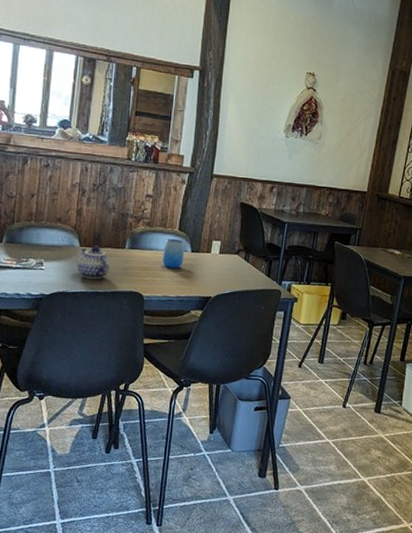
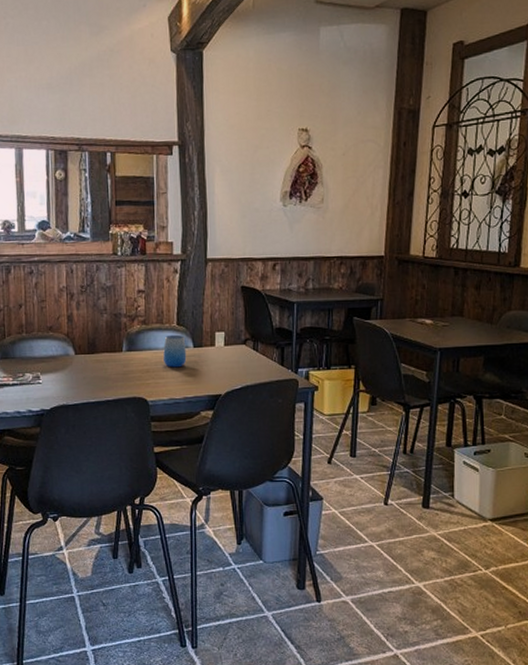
teapot: present [77,245,111,280] -> none [74,352,110,389]

